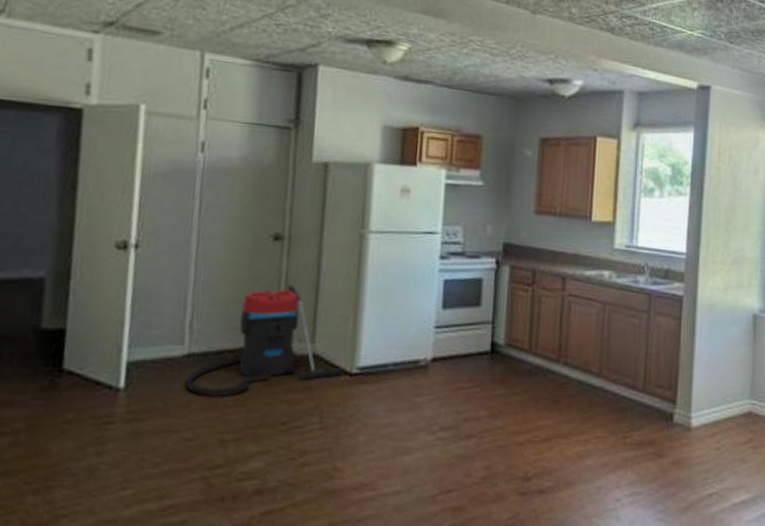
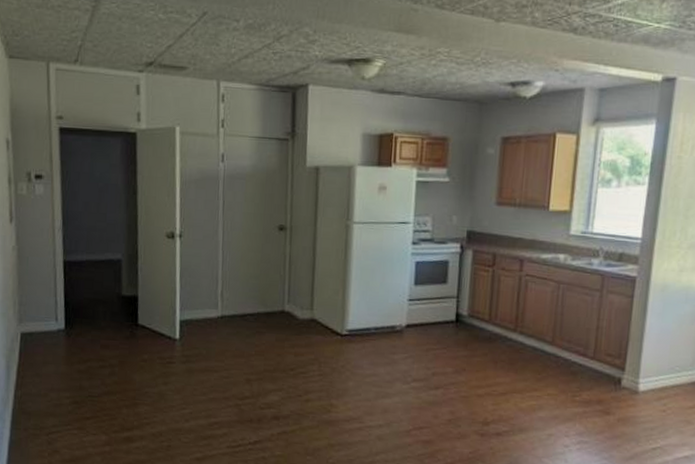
vacuum cleaner: present [184,285,342,396] -> none [220,265,335,347]

